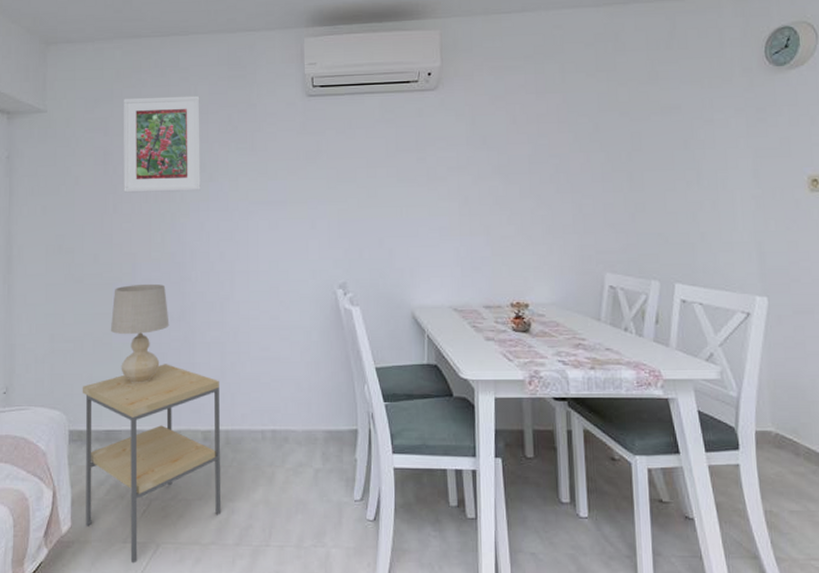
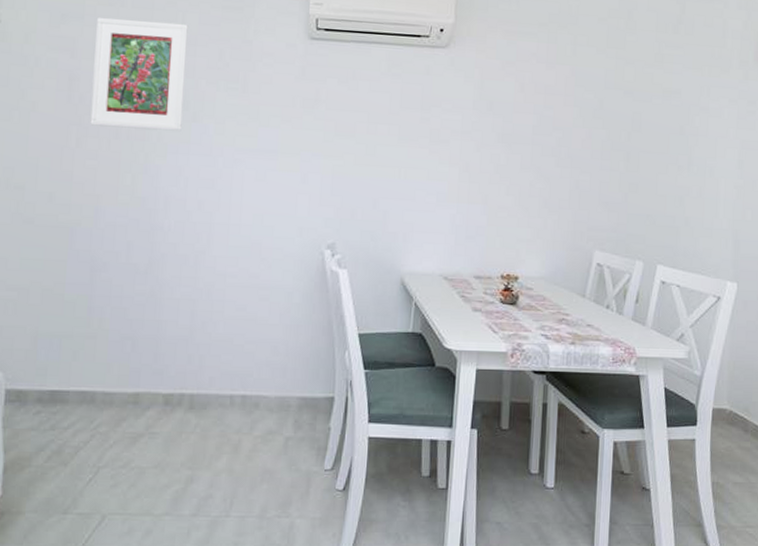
side table: present [82,364,222,564] -> none [19,320,187,536]
table lamp: present [110,283,170,384] -> none [63,230,135,341]

